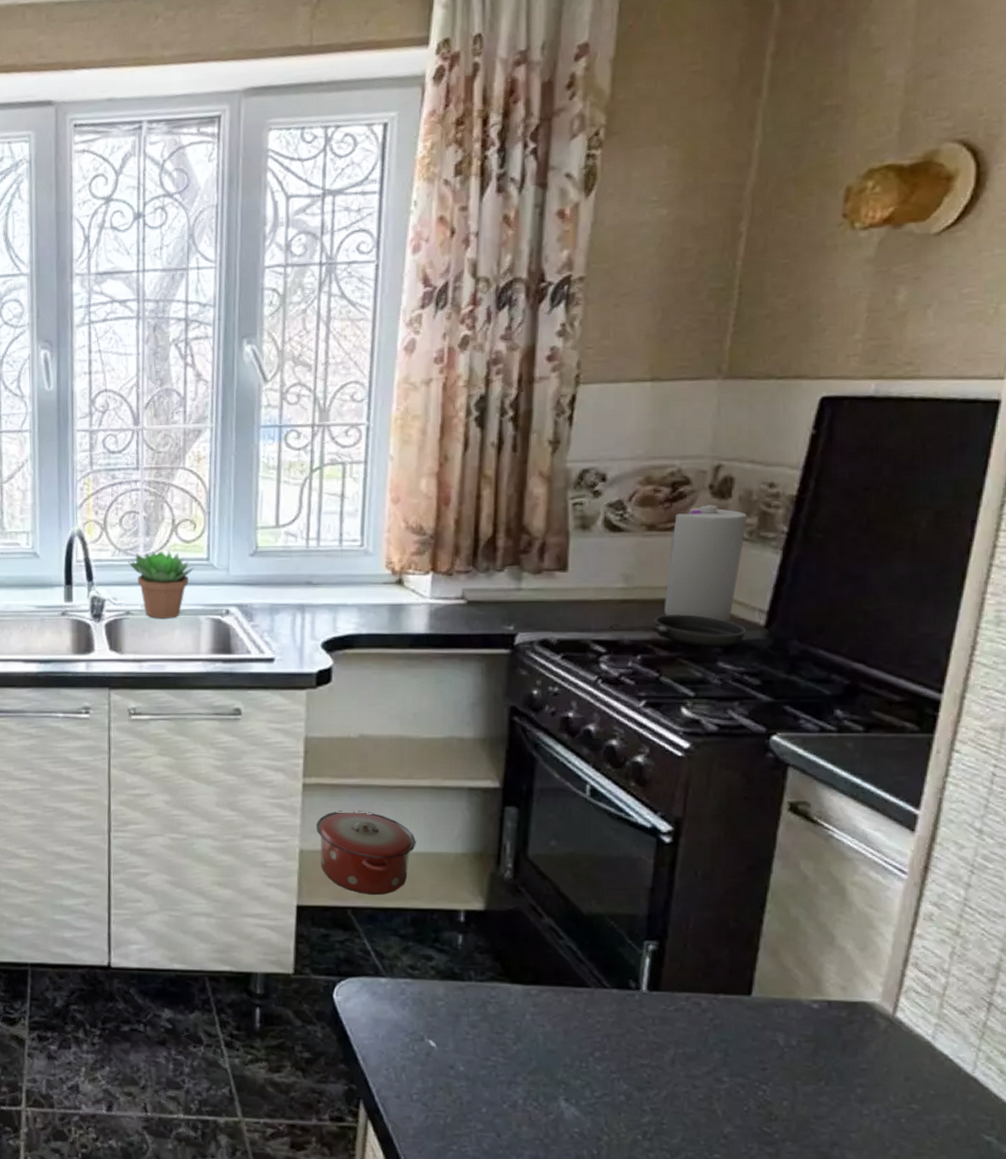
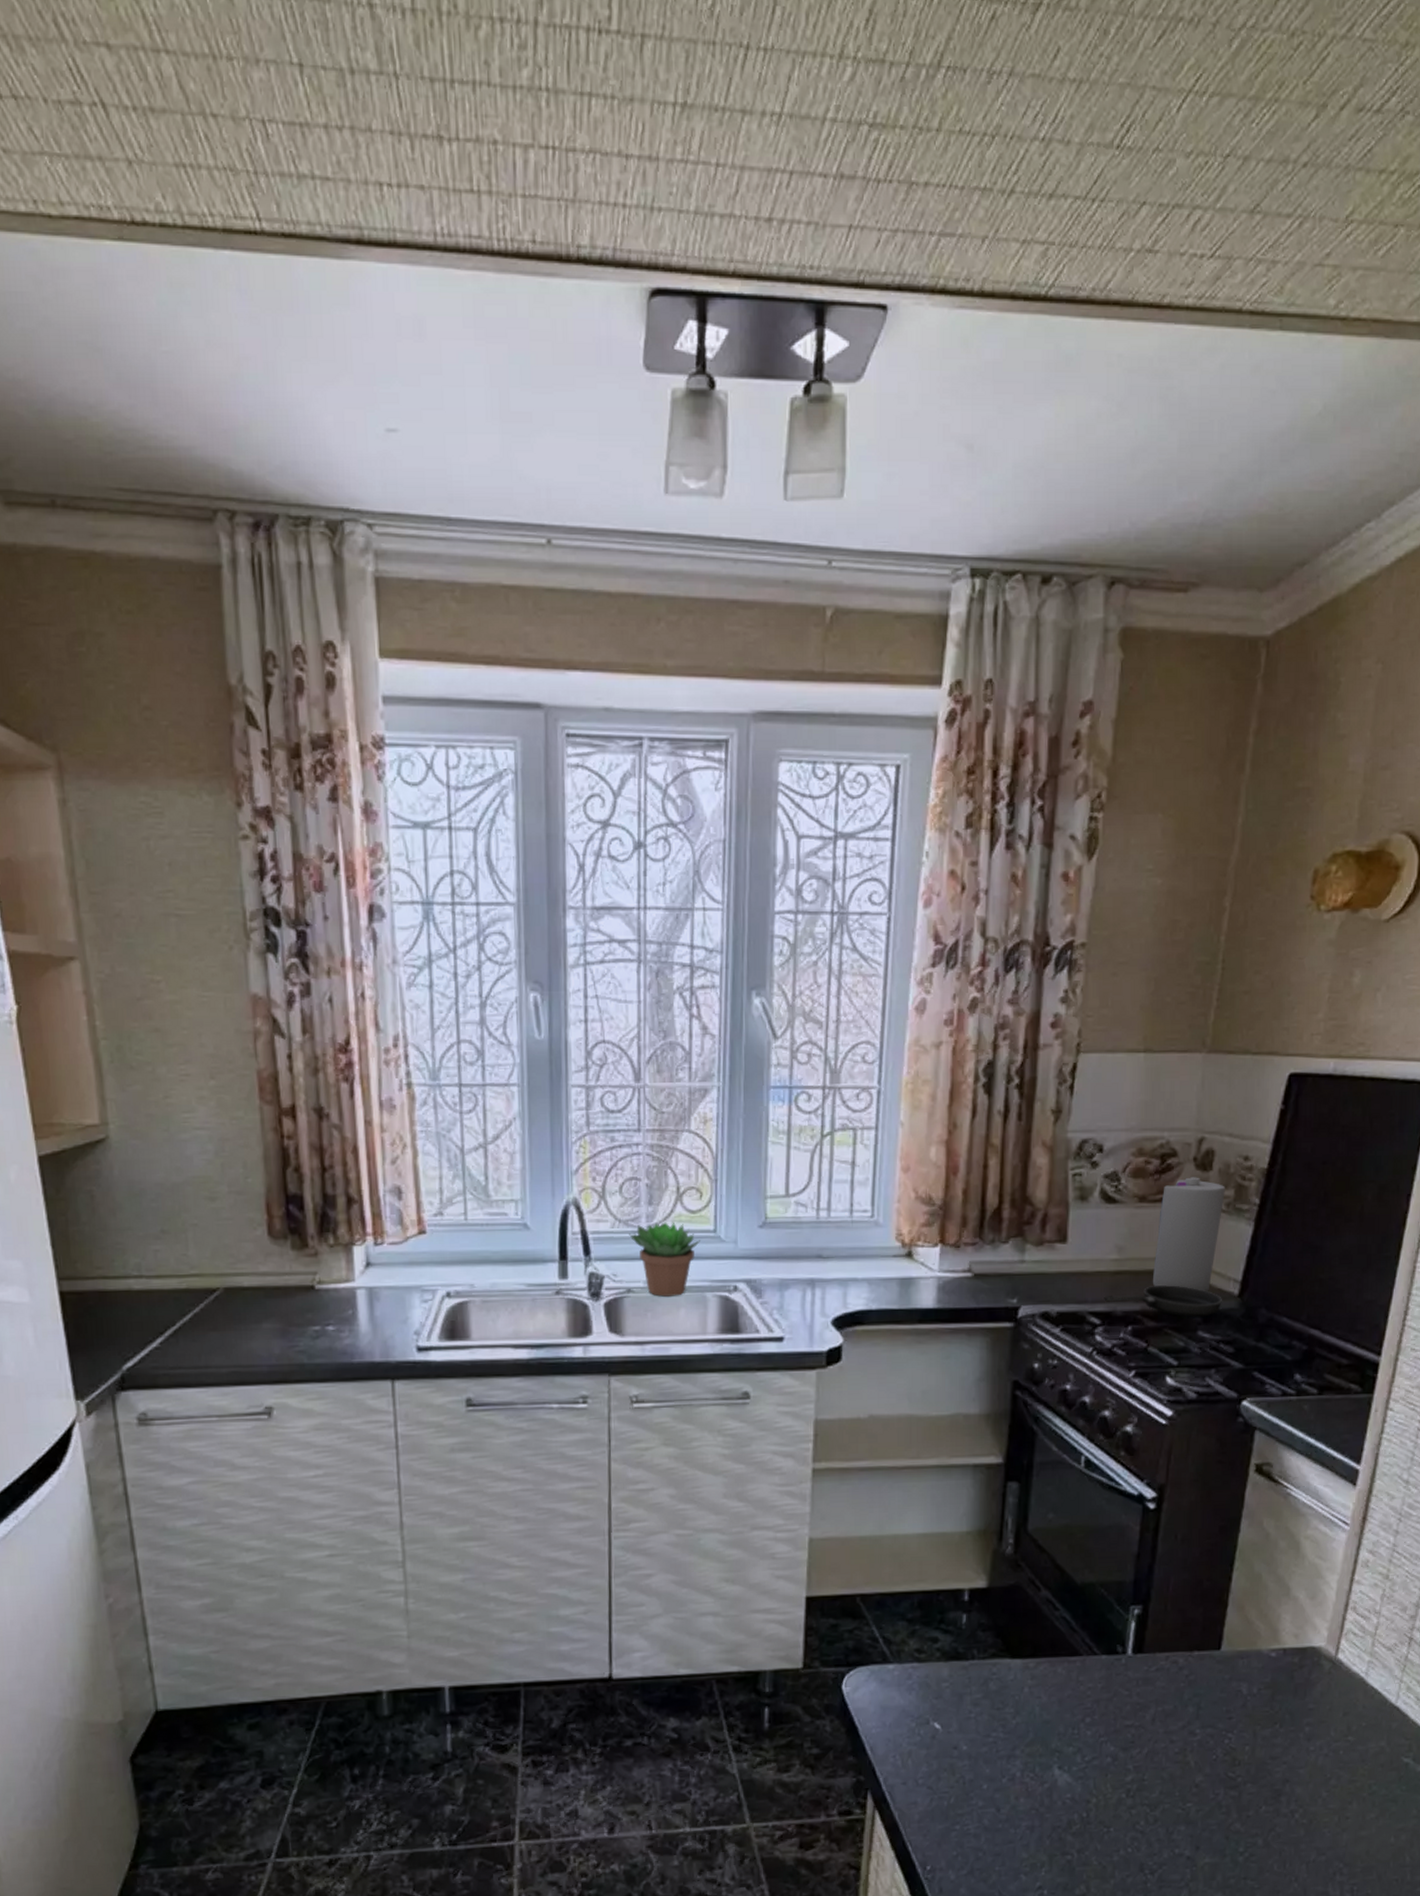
casserole: present [315,810,416,896] -> none [825,1494,923,1581]

